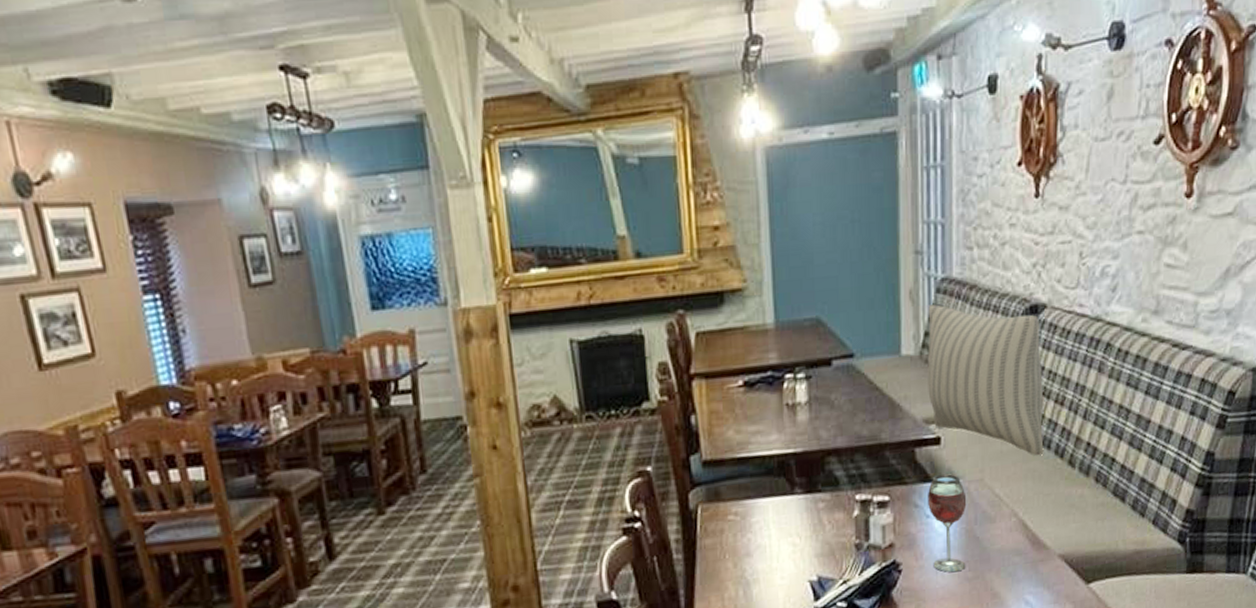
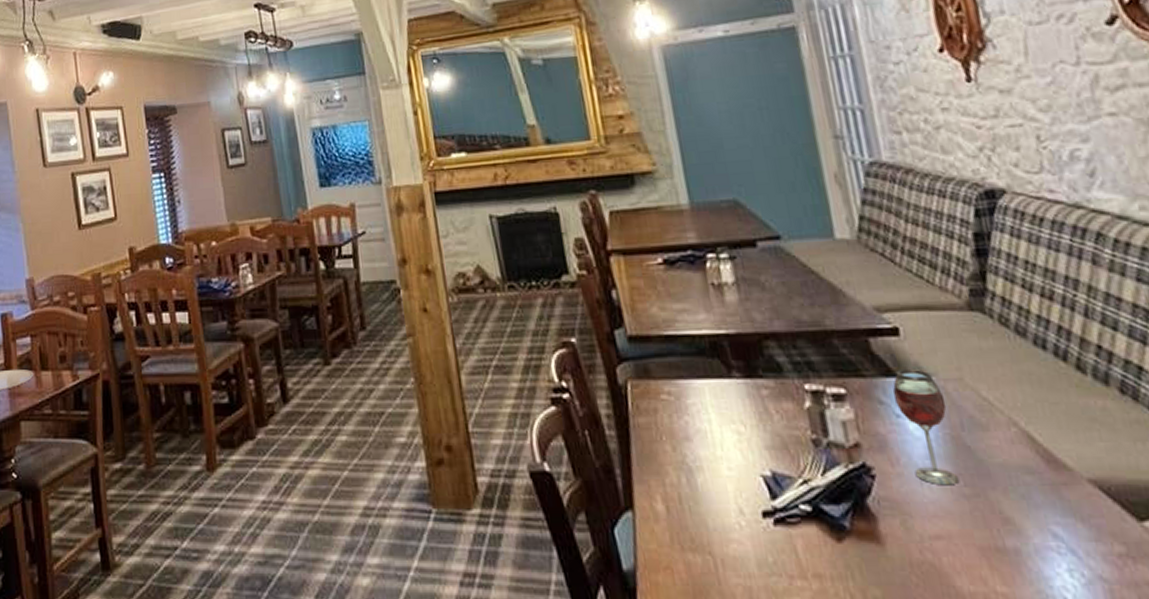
pillow: present [927,304,1044,456] -> none [859,188,1039,357]

